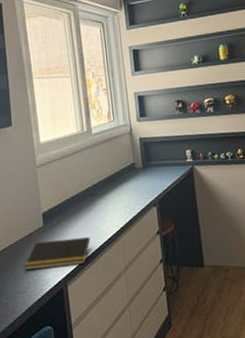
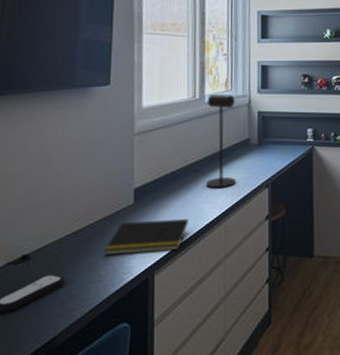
desk lamp: none [93,125,127,210] -> present [206,94,236,189]

